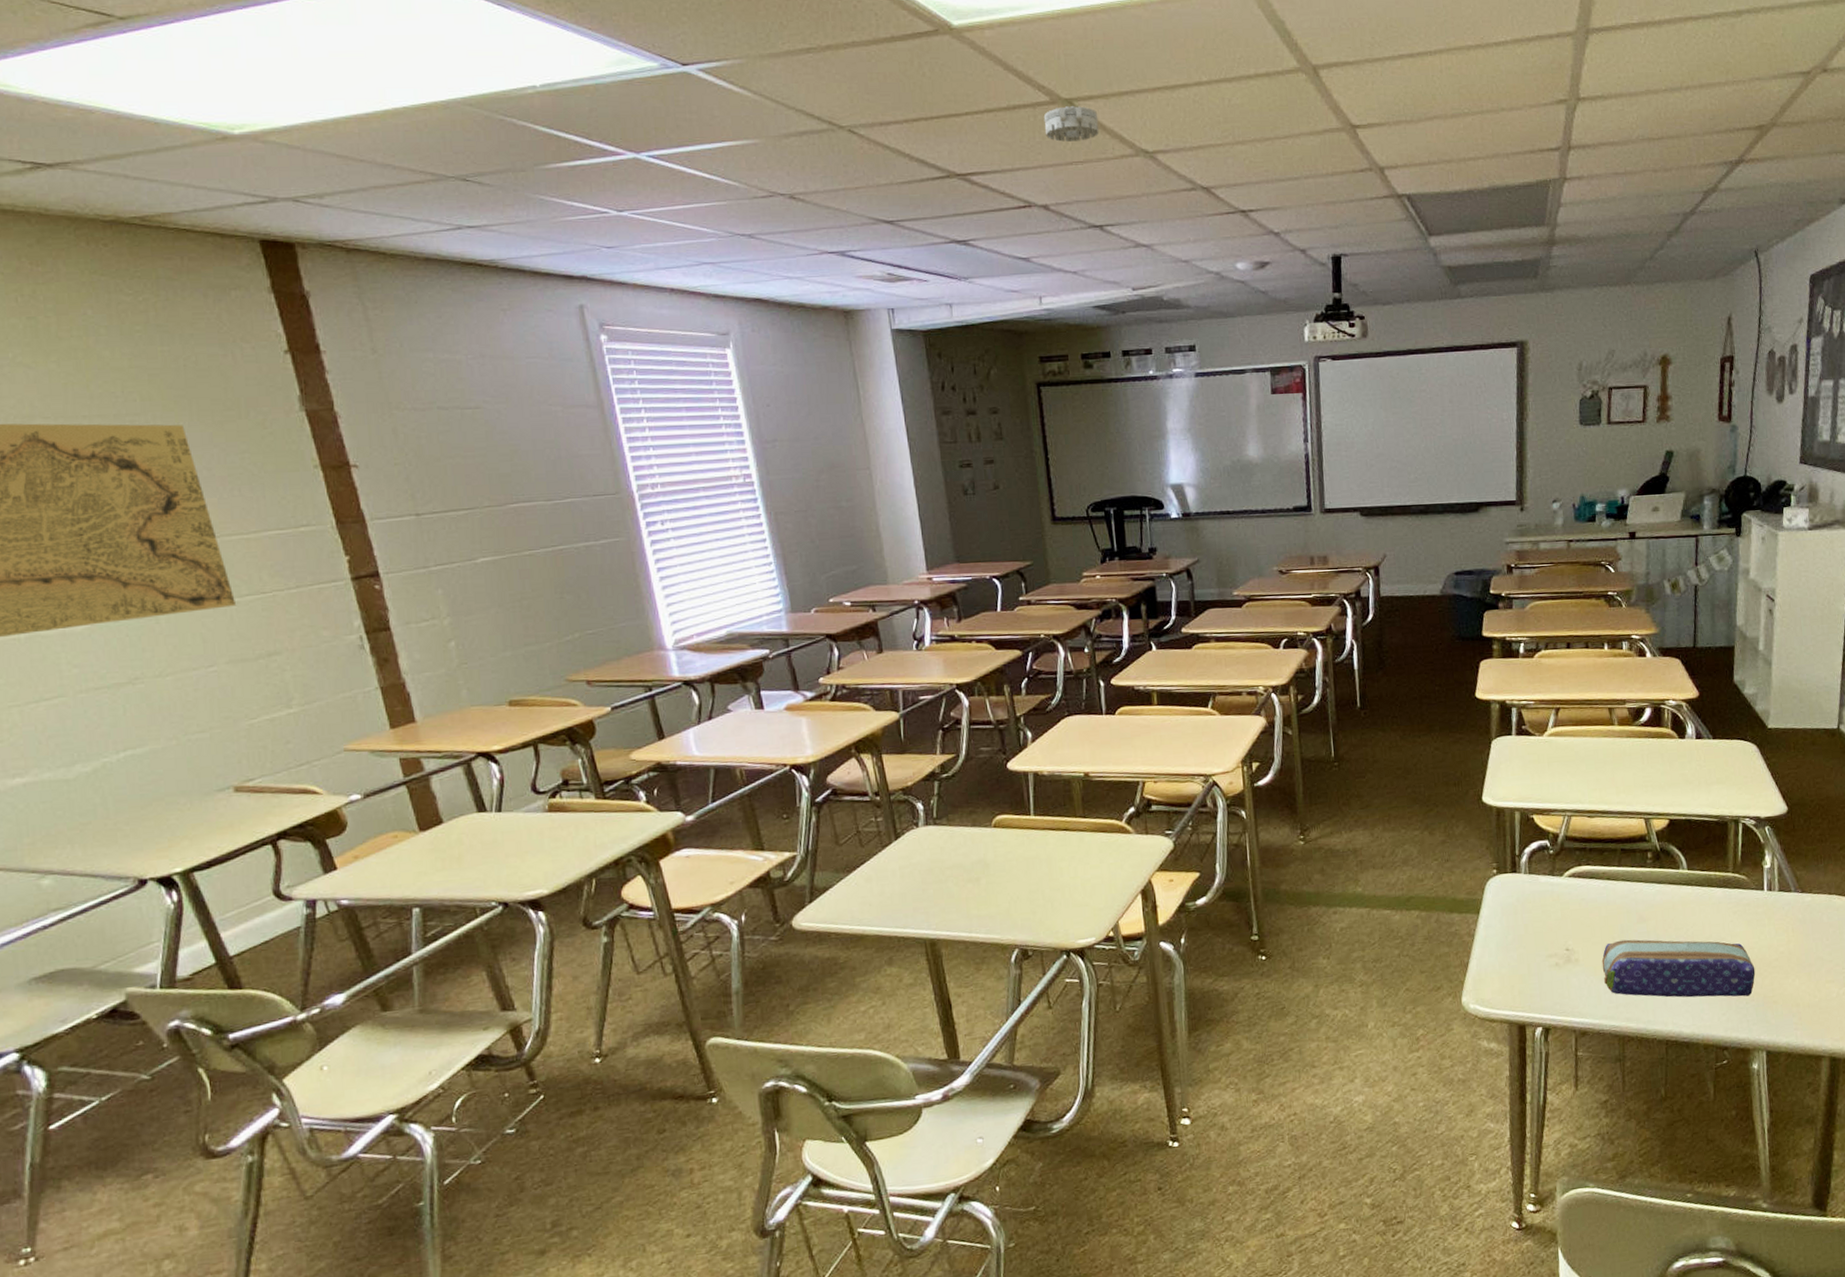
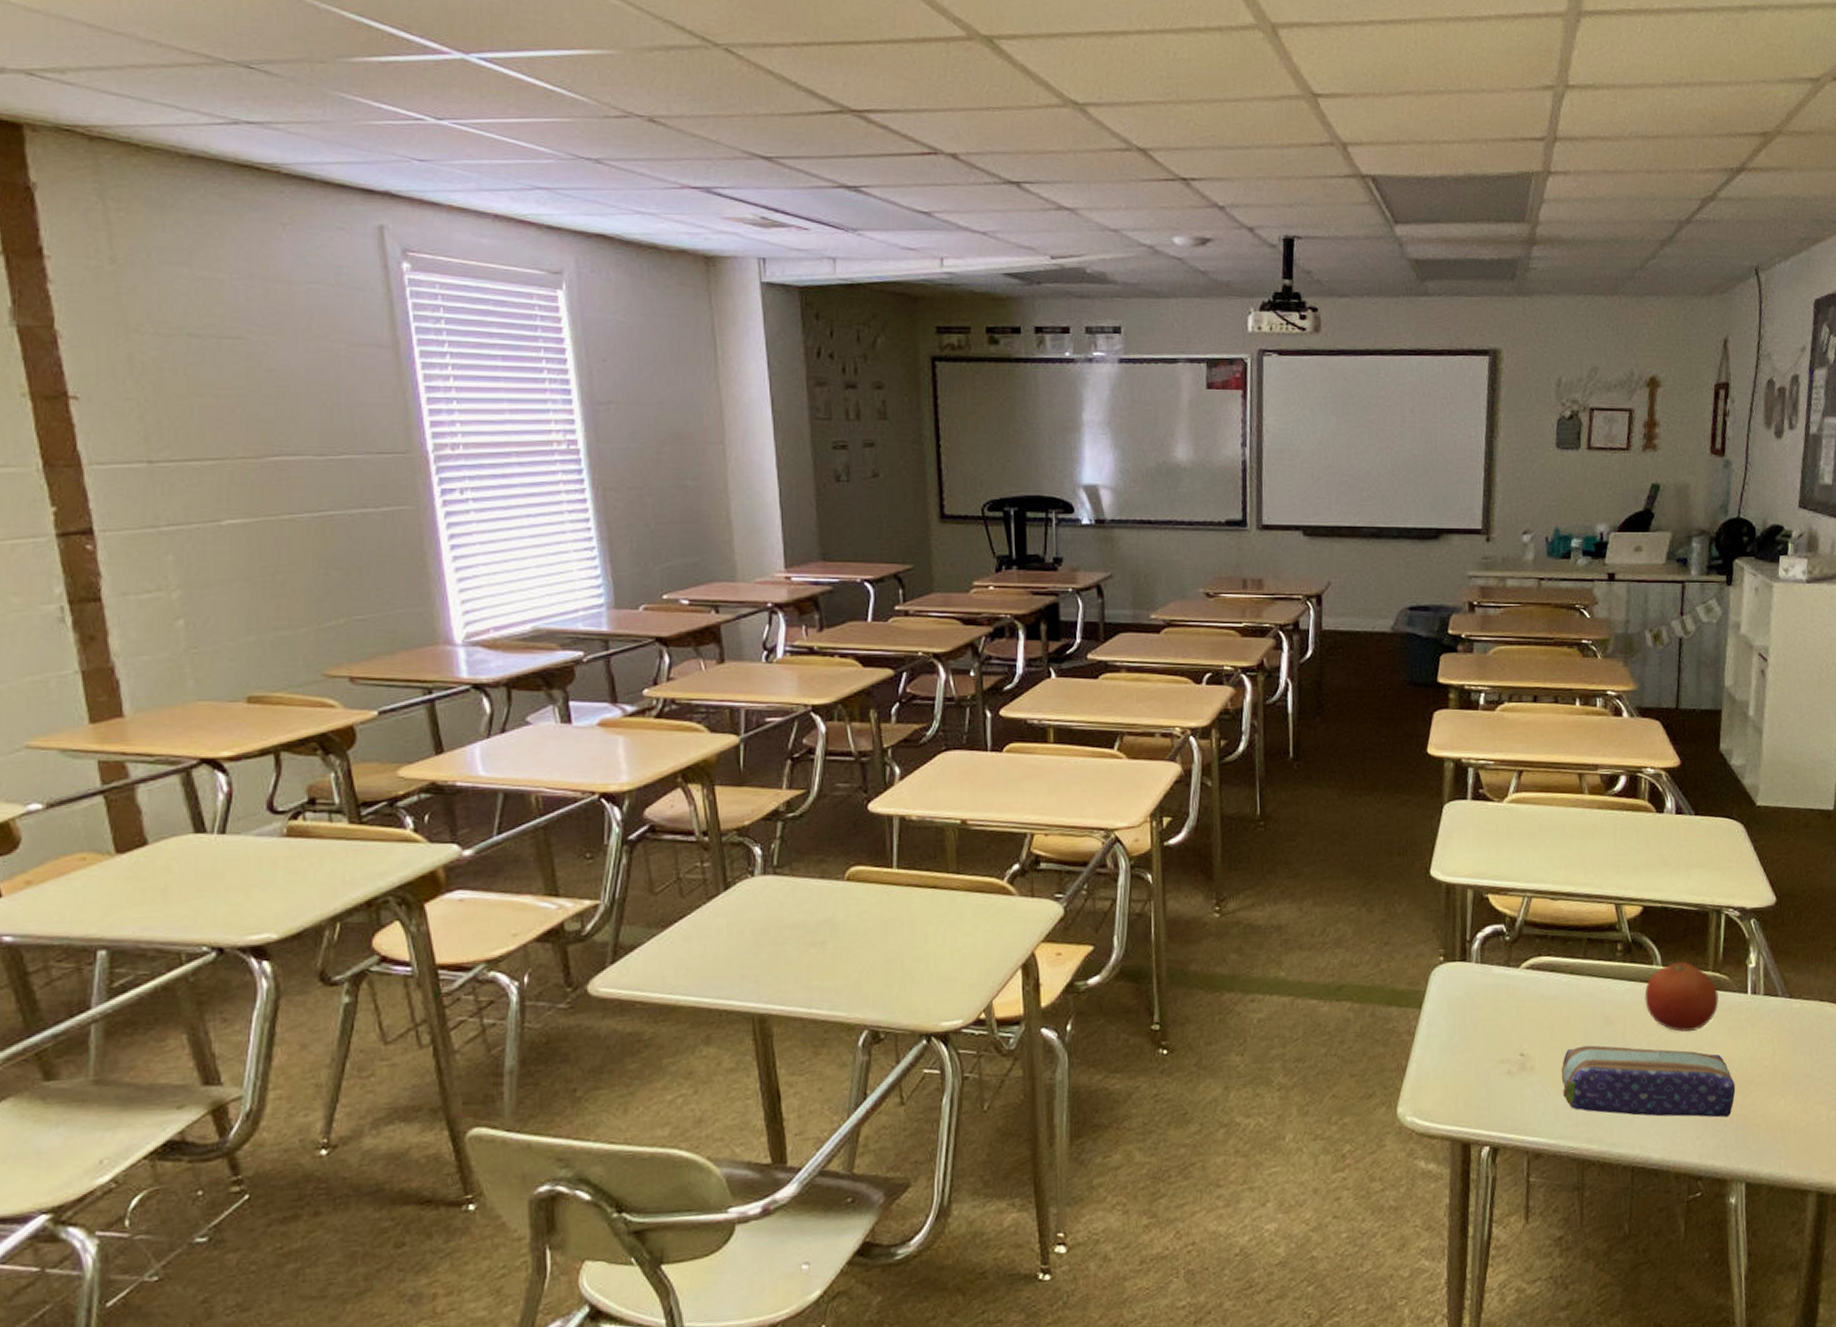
smoke detector: present [1043,105,1100,142] -> none [958,43,1022,85]
fruit: none [1673,865,1739,925] -> present [1644,961,1719,1032]

